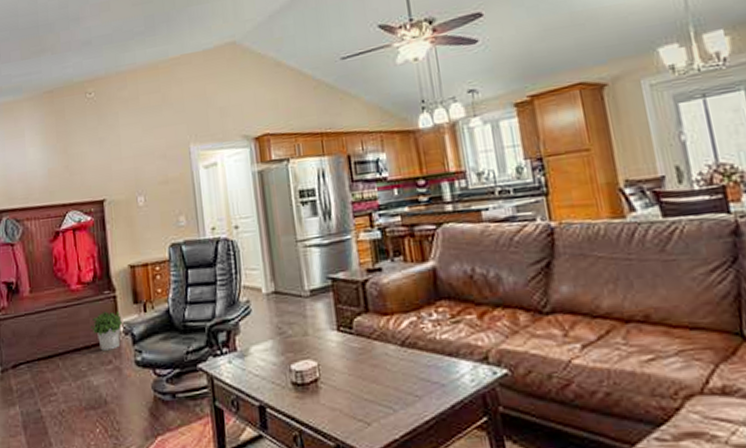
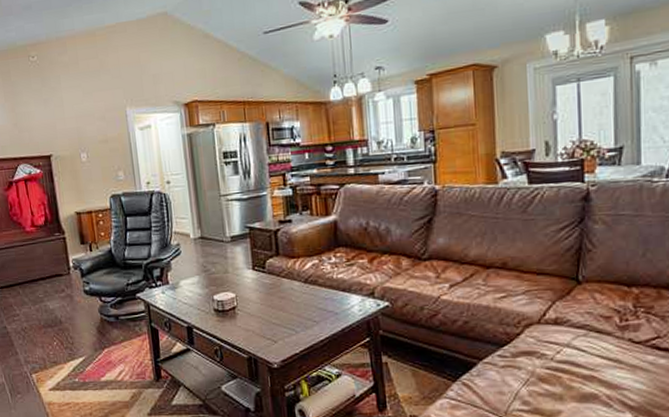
potted plant: present [90,311,123,351] -> none [44,250,73,282]

